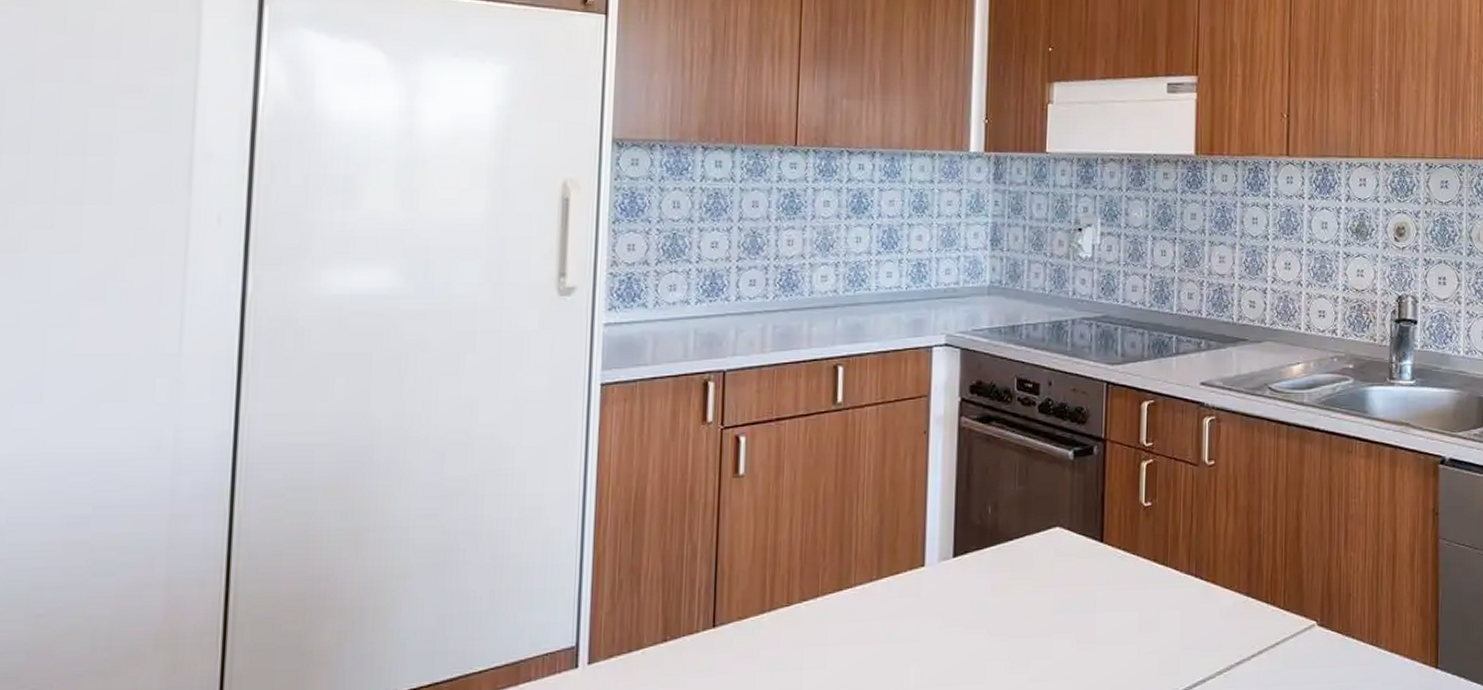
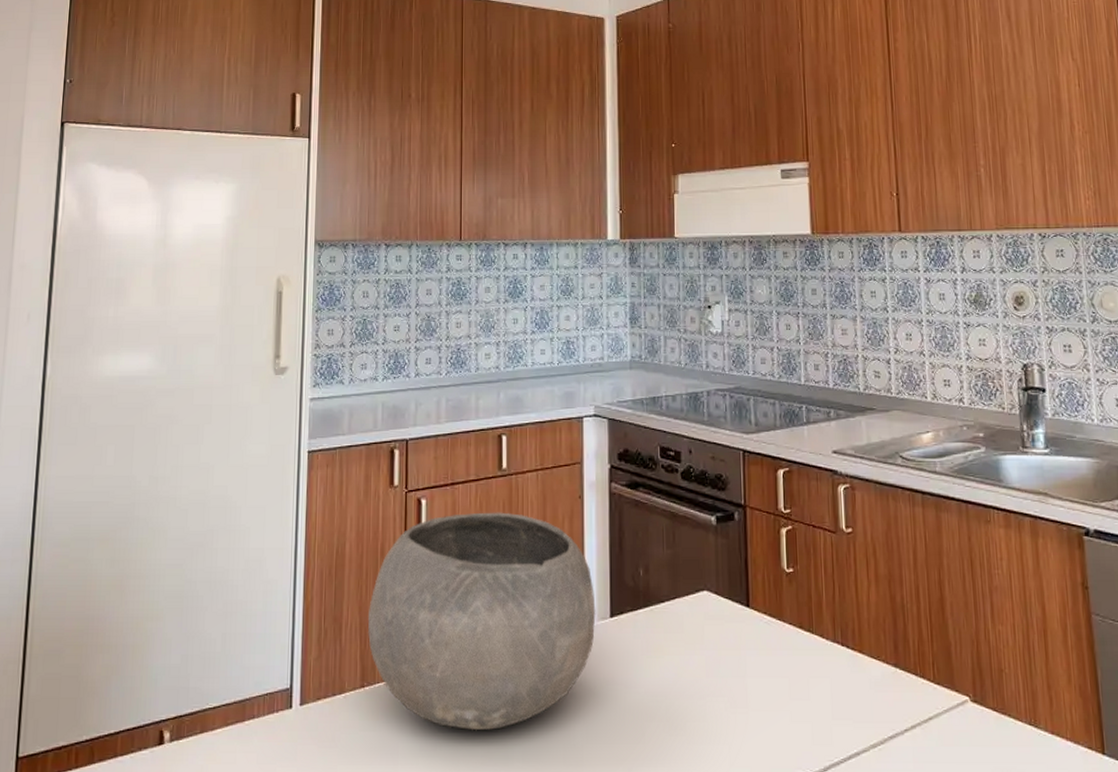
bowl: none [672,449,938,681] -> present [368,512,596,731]

